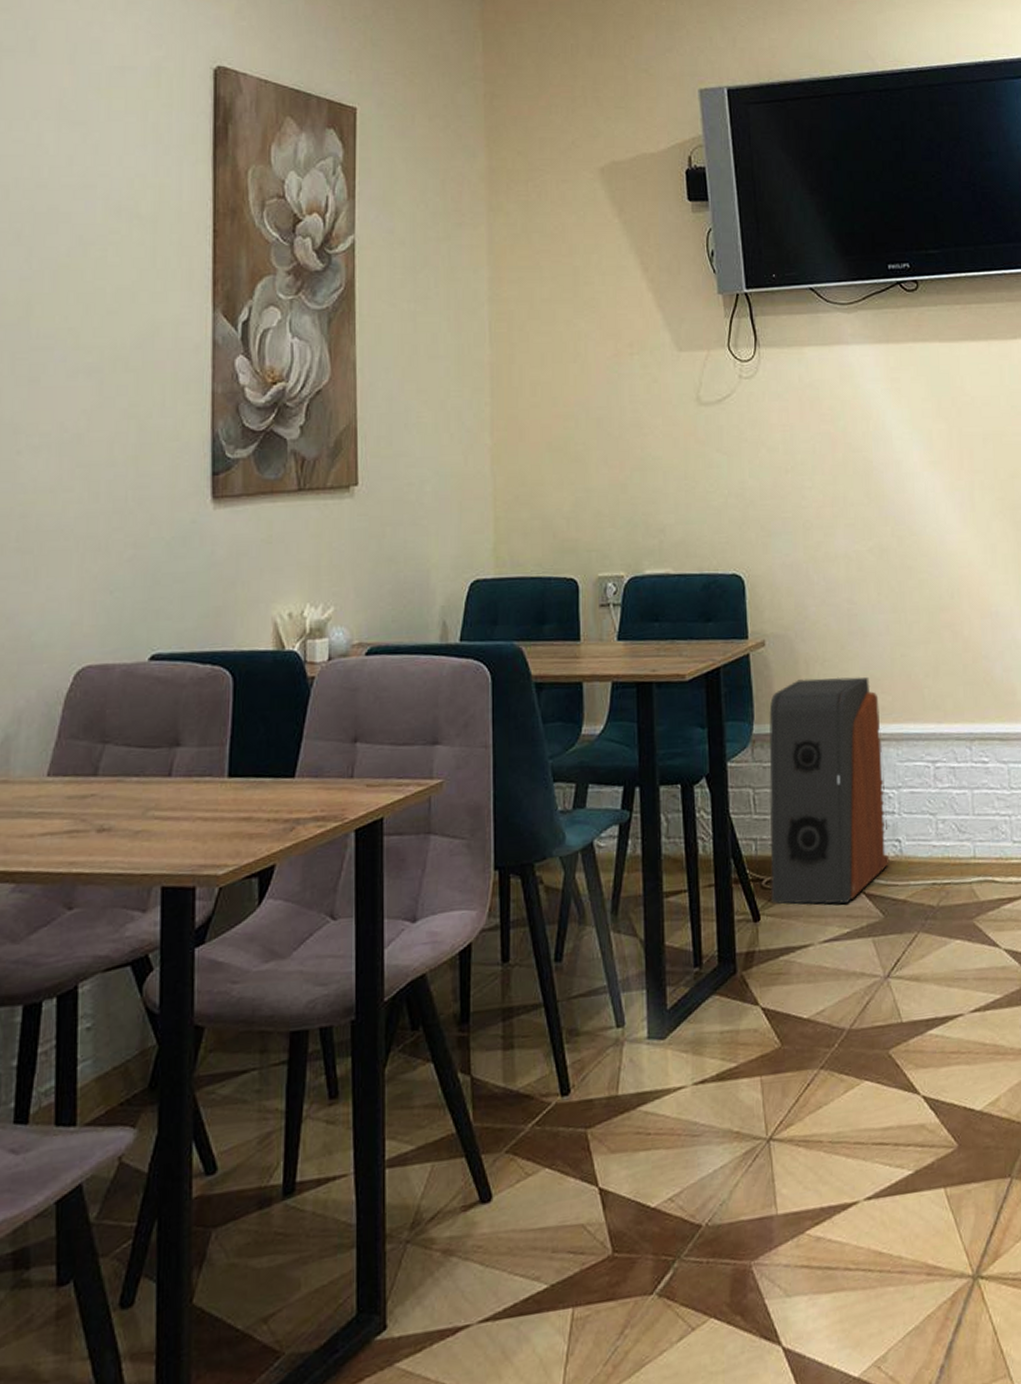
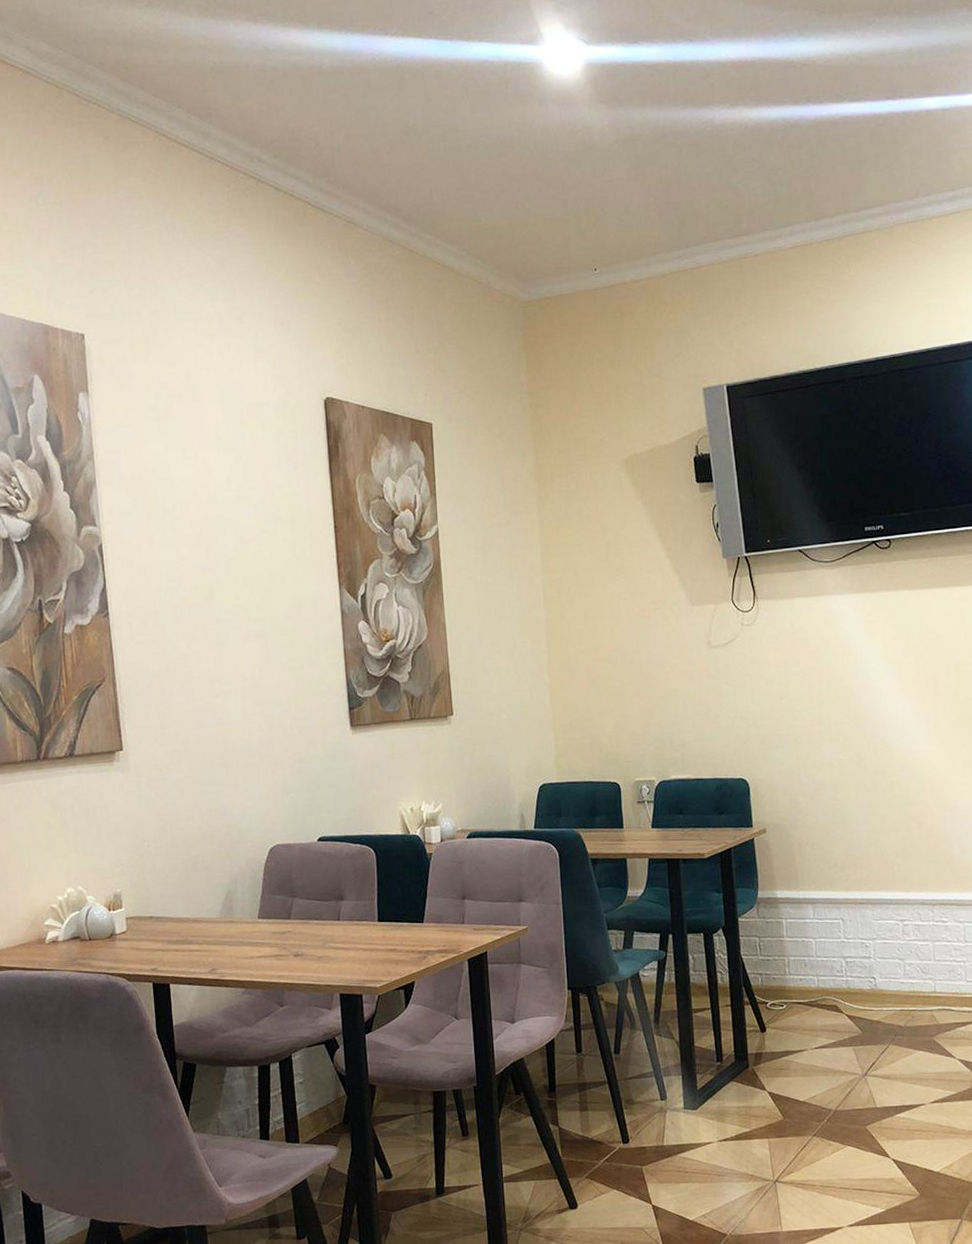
speaker: present [768,677,890,904] -> none [770,856,867,1022]

